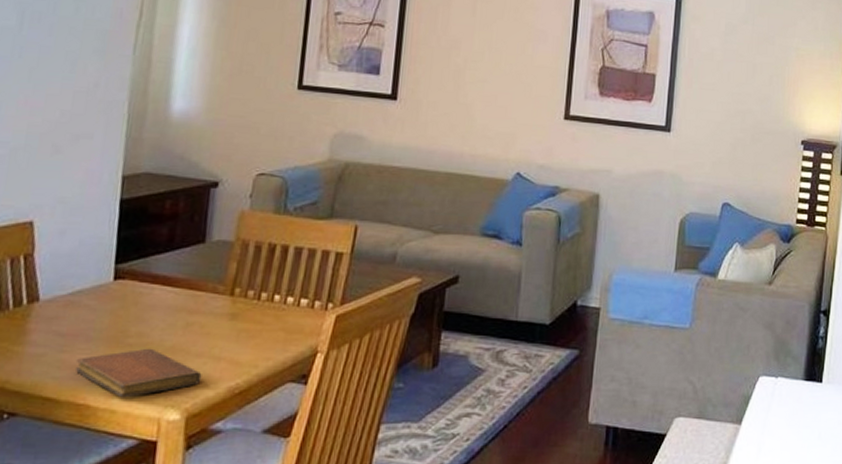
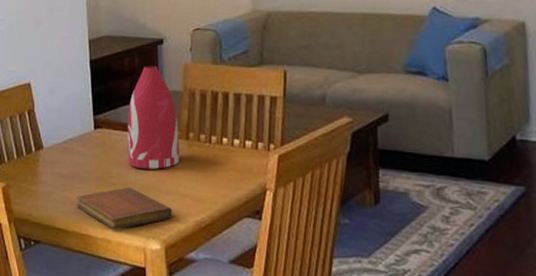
bottle: none [153,210,224,329] -> present [127,65,179,169]

